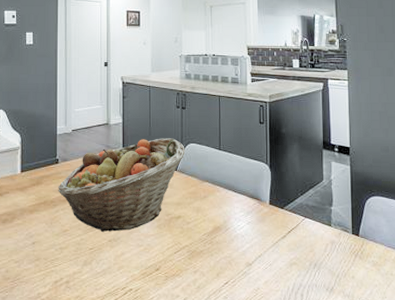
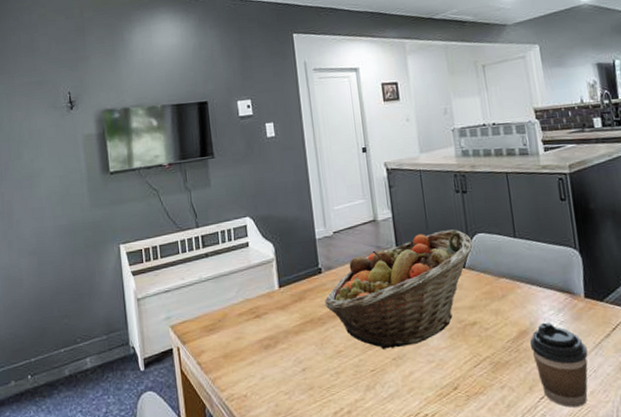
coffee cup: none [221,221,266,293] -> present [529,322,588,408]

